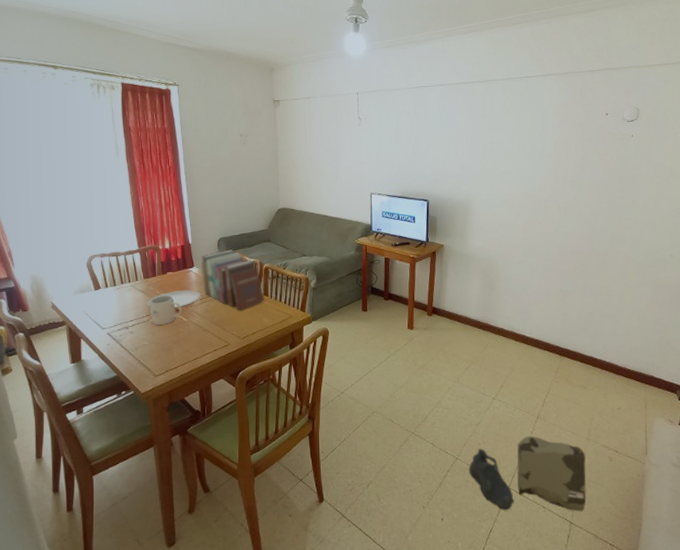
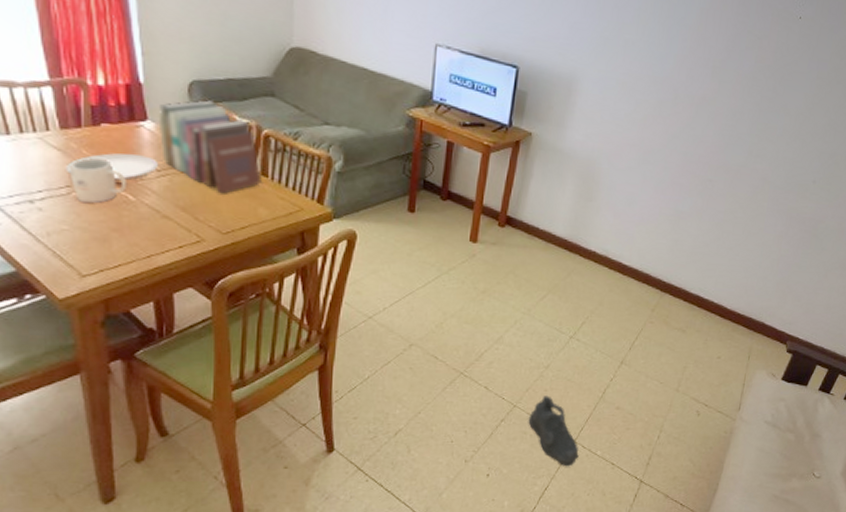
rock: present [517,436,586,512] -> none [585,384,671,470]

